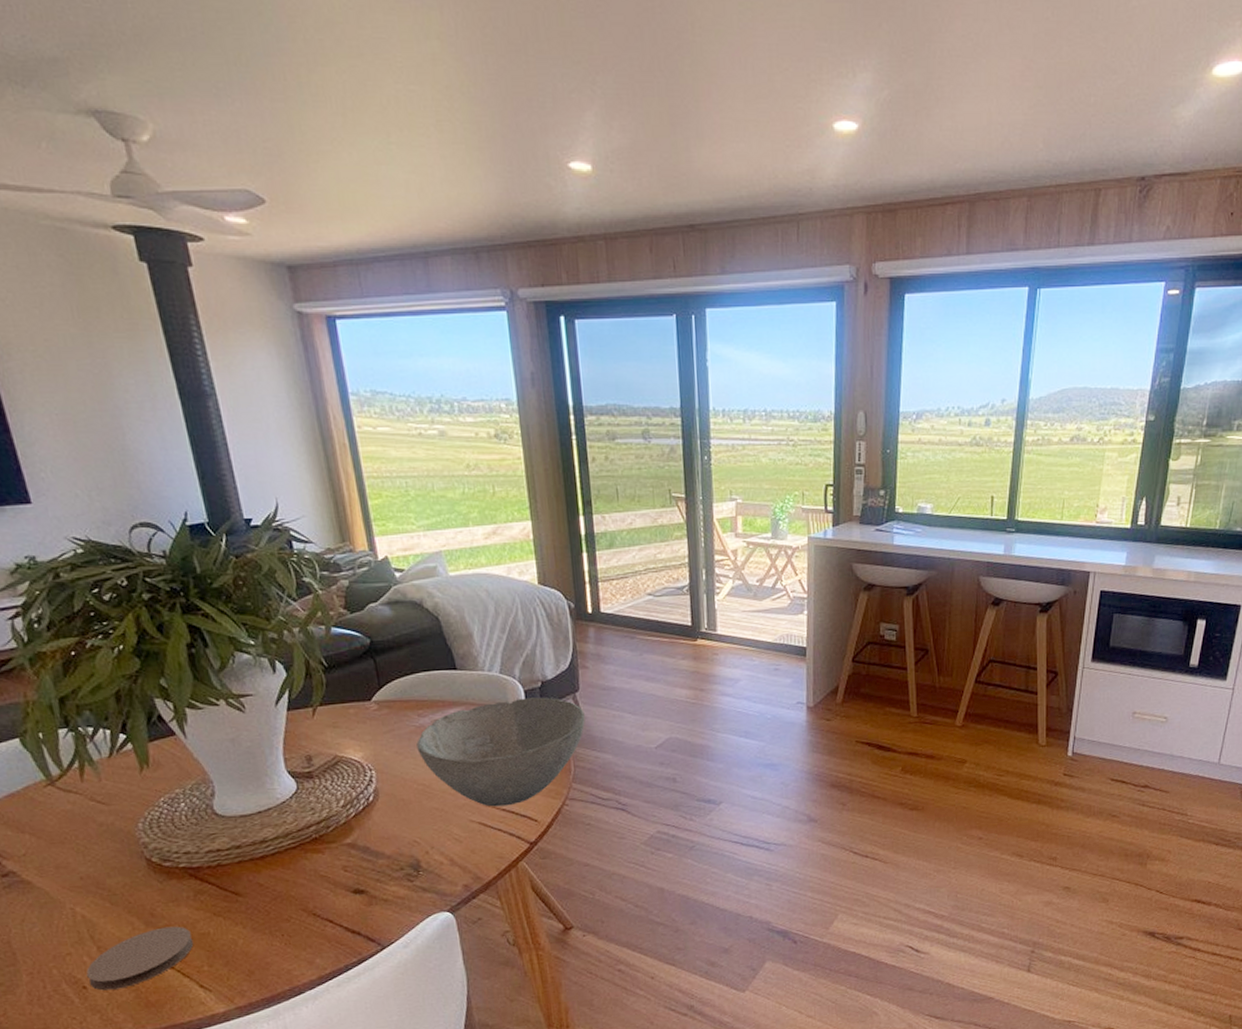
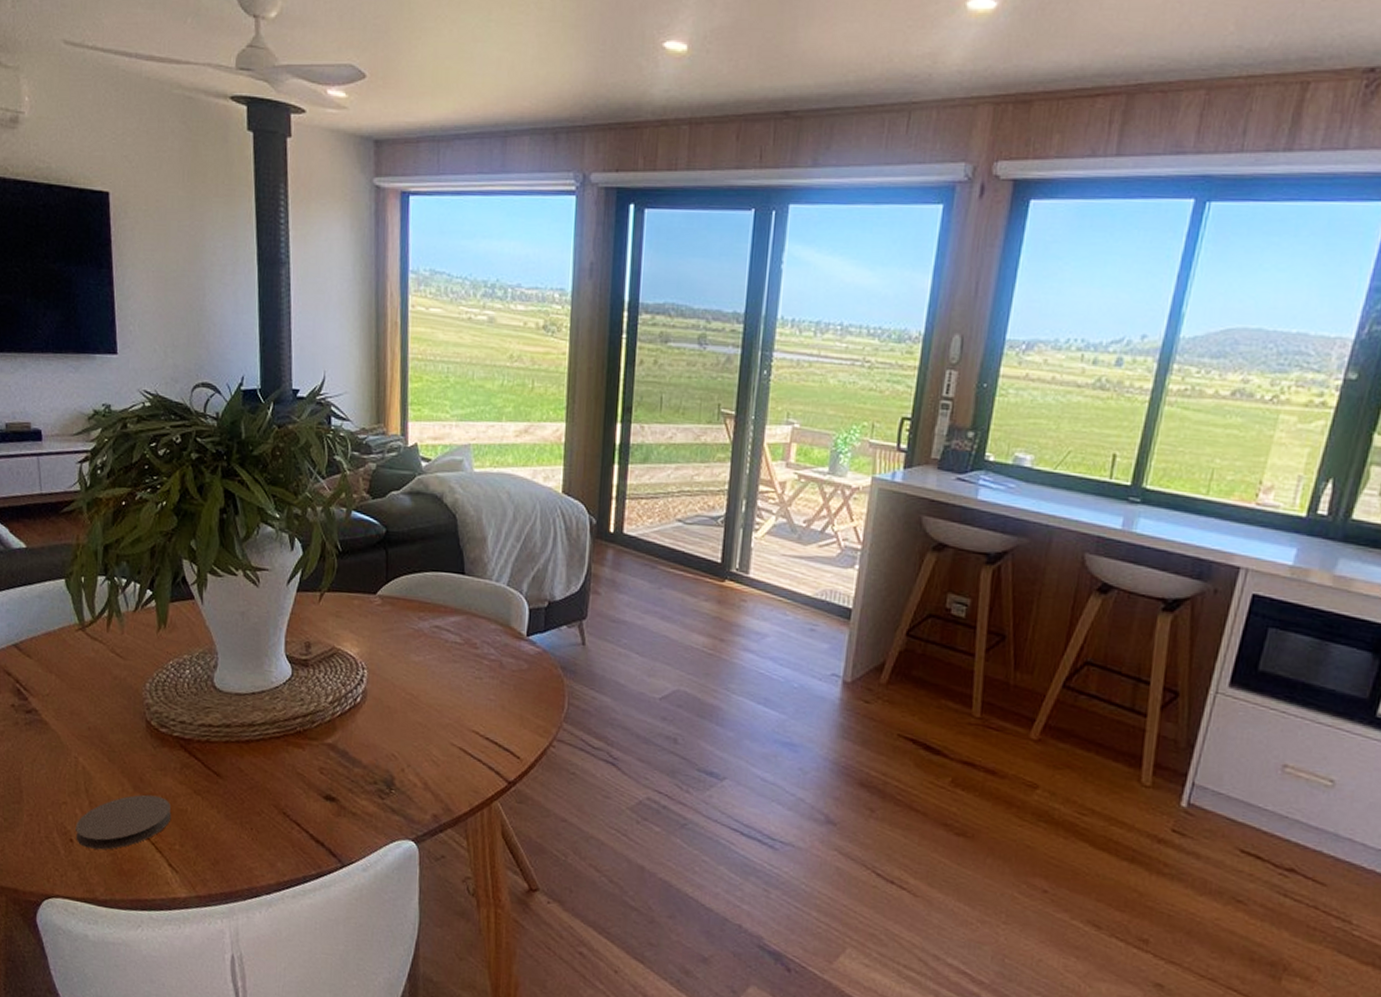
bowl: present [416,697,585,807] -> none [412,616,589,736]

